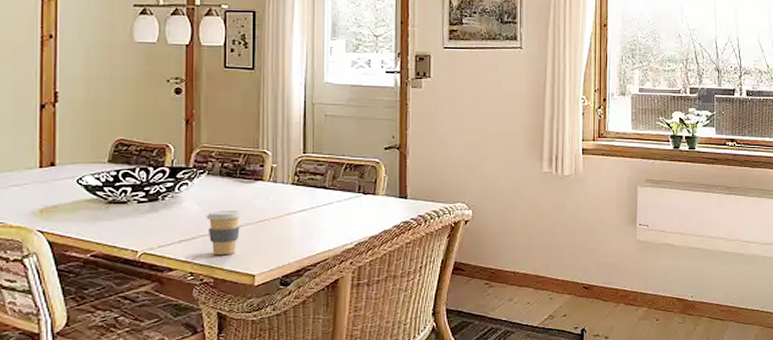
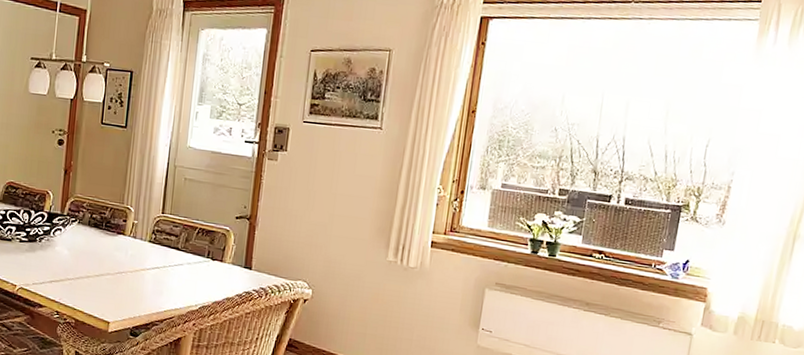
coffee cup: present [206,211,243,256] -> none [74,257,105,300]

